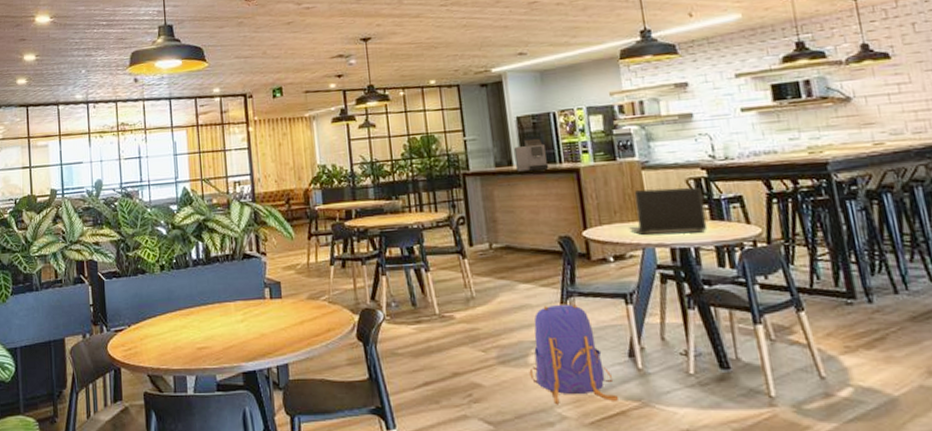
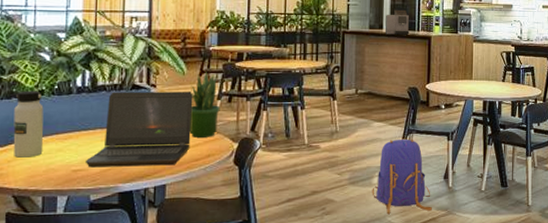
water bottle: none [141,266,170,335] -> present [13,91,44,158]
laptop computer: none [208,258,308,345] -> present [86,92,193,168]
planter: none [299,234,335,310] -> present [188,72,220,138]
laptop computer: present [629,187,708,235] -> none [459,57,510,91]

